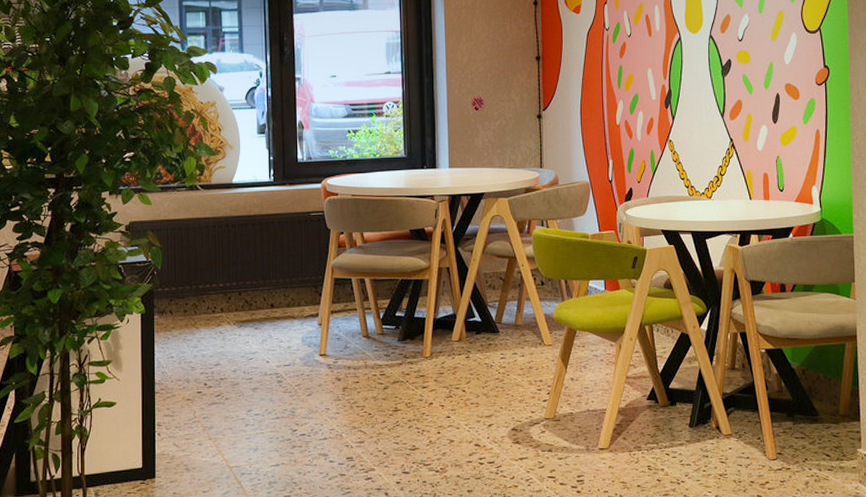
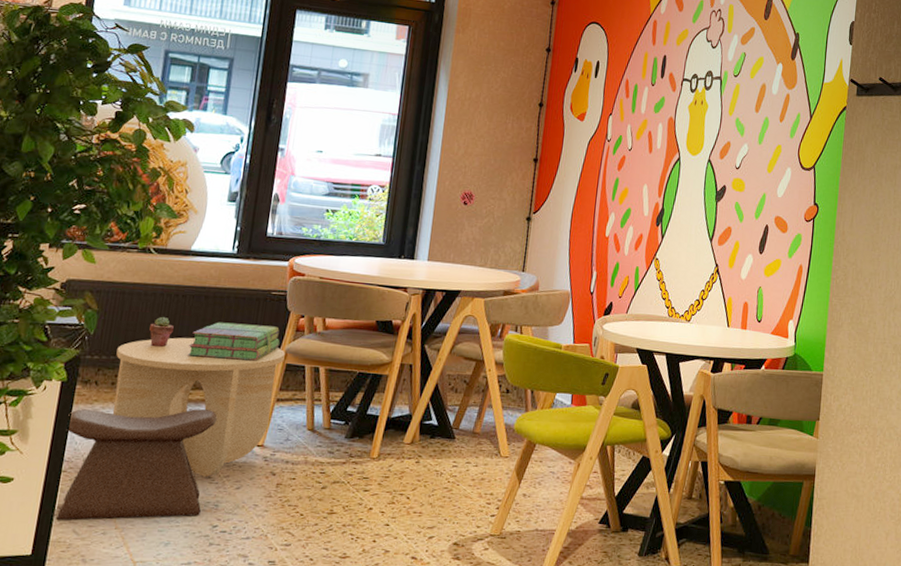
stool: none [152,327,281,436] -> present [56,409,217,521]
side table: none [183,263,332,387] -> present [112,337,285,477]
potted succulent: none [208,246,229,275] -> present [149,316,174,348]
stack of books: none [245,245,326,280] -> present [187,322,280,361]

